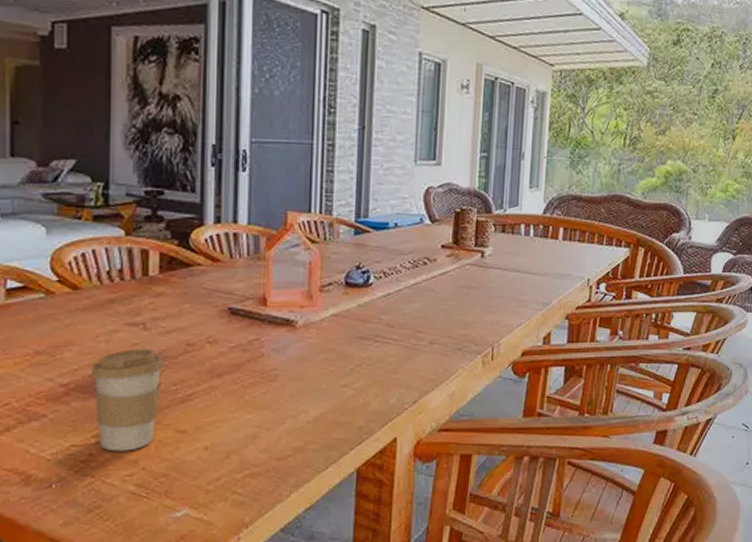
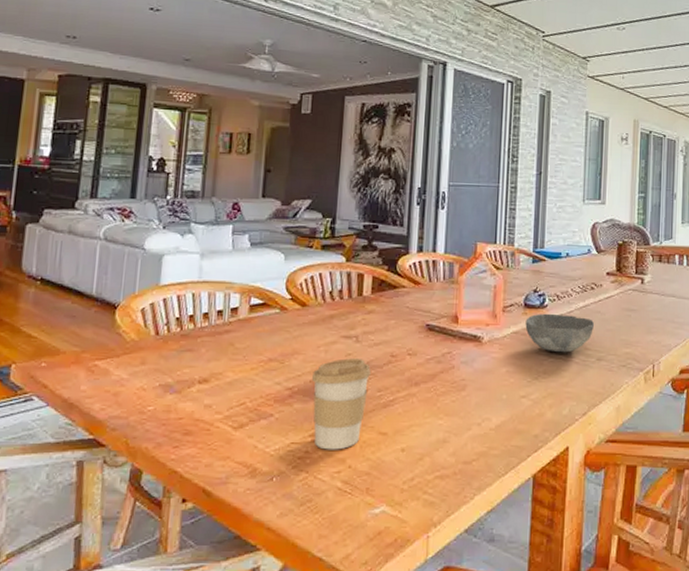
bowl: none [346,292,427,337] -> present [525,313,595,353]

